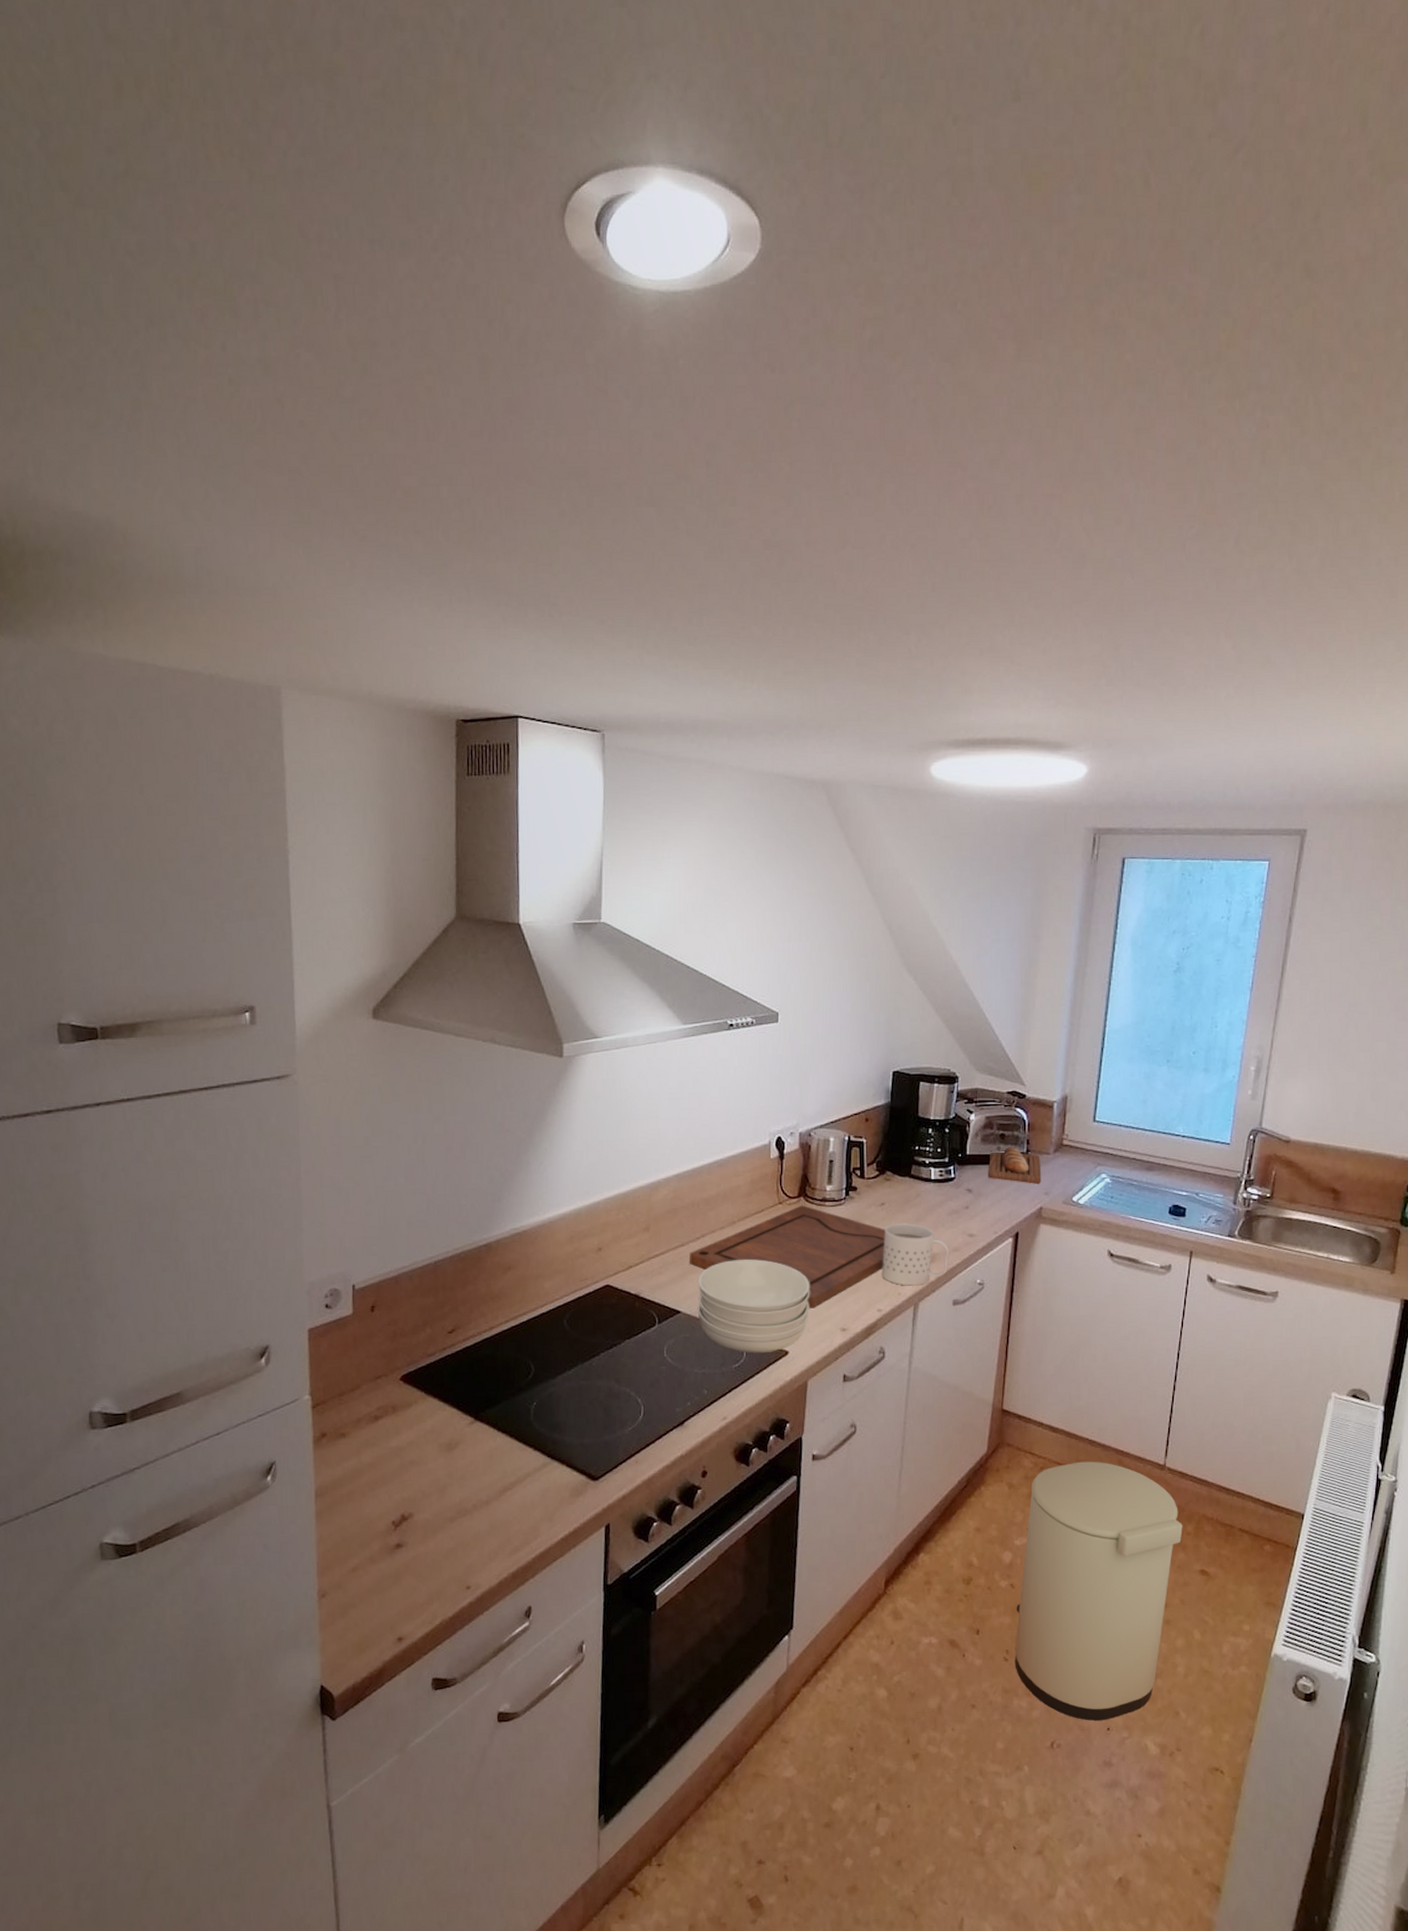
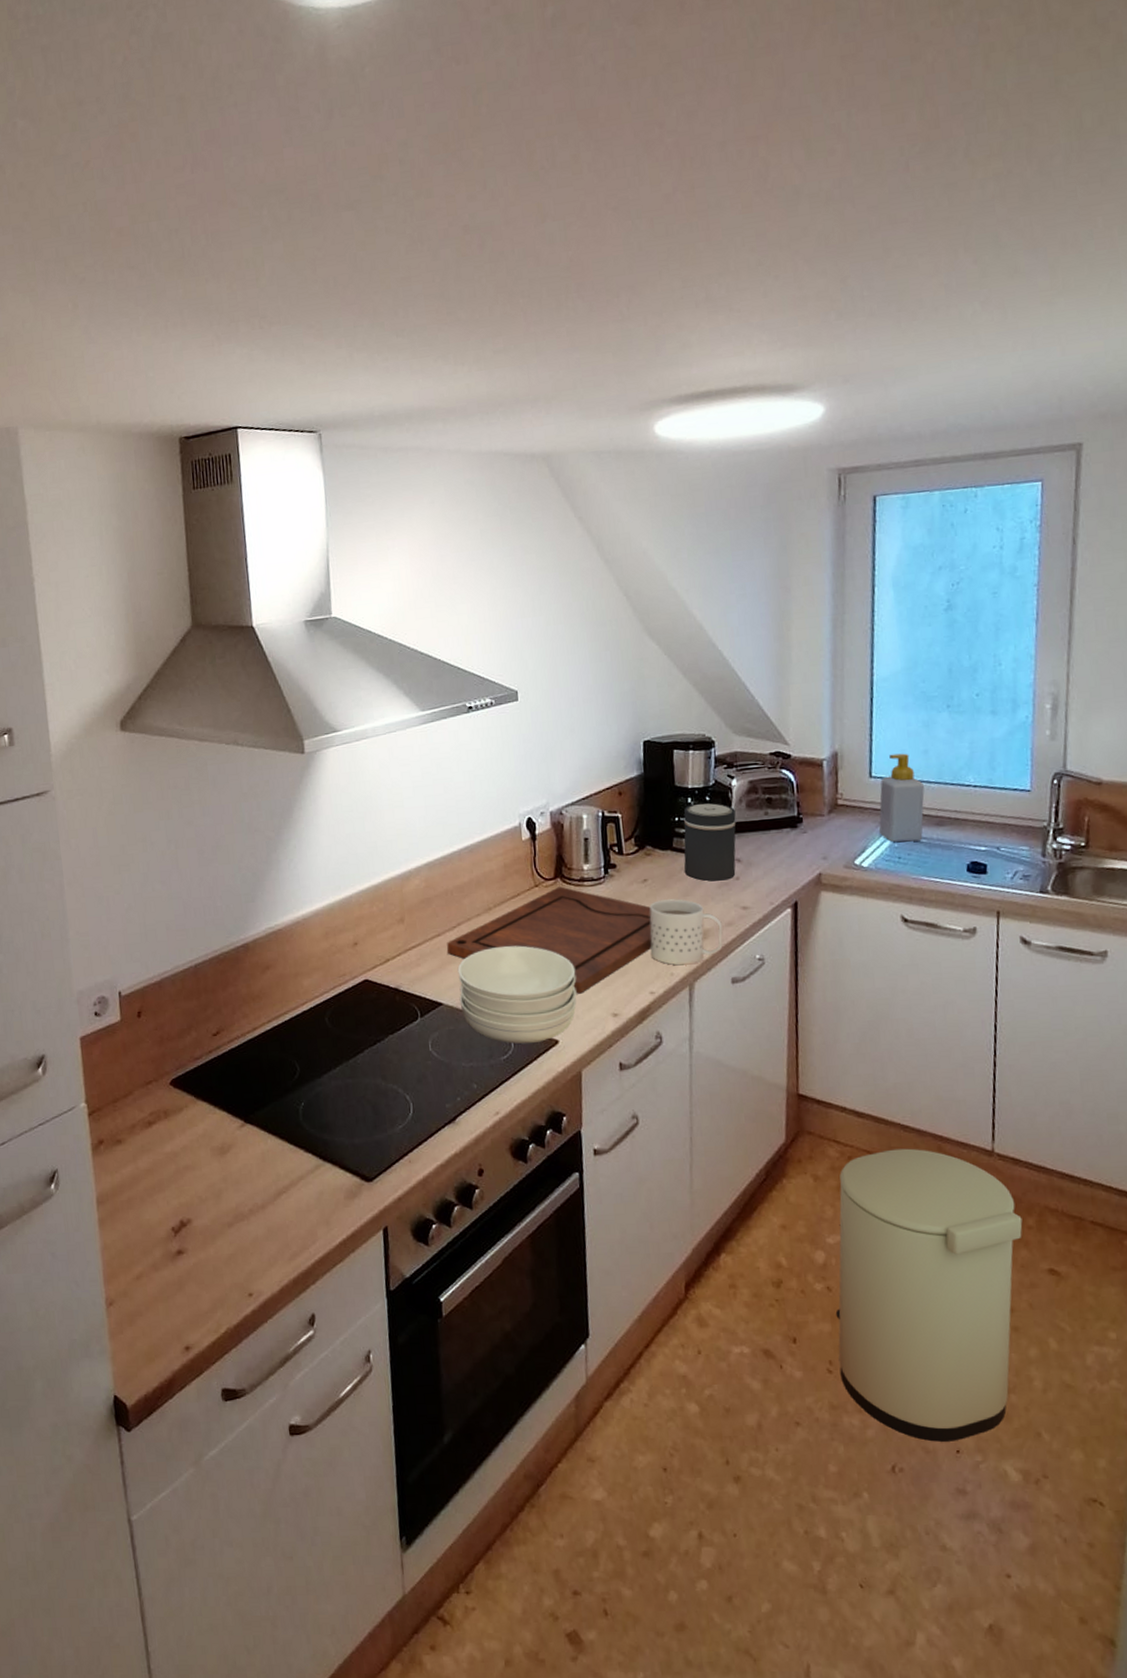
cylinder: none [919,1134,971,1209] -> present [683,803,737,882]
bread loaf: present [987,1146,1042,1184] -> none [756,810,818,849]
soap bottle: none [1097,1101,1140,1183] -> present [879,753,925,843]

